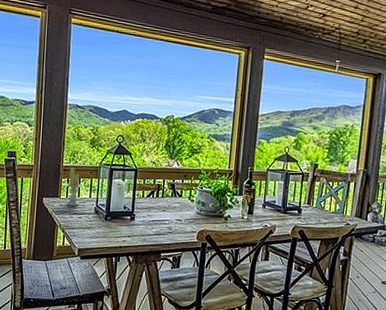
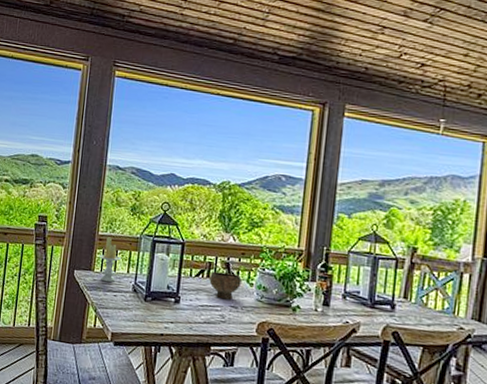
bowl: none [158,192,184,215] -> present [209,271,242,300]

